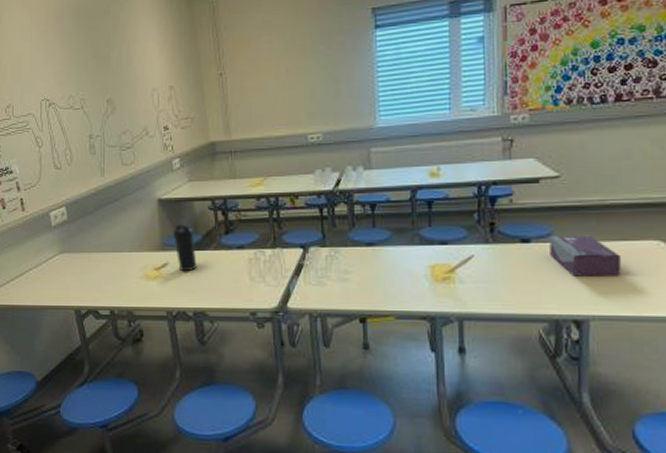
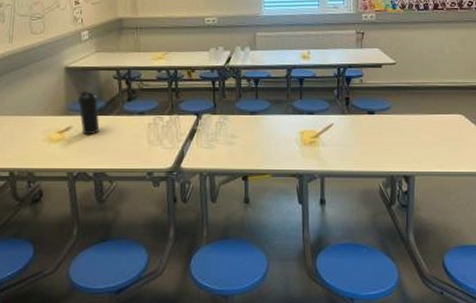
tissue box: present [549,235,621,277] -> none [388,109,436,142]

